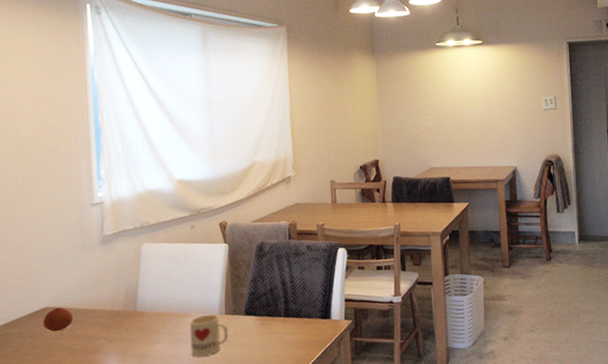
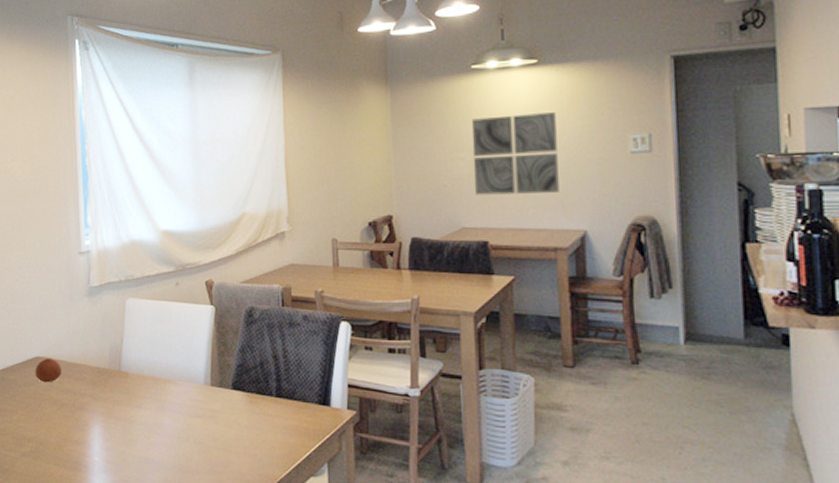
mug: present [189,314,229,357] -> none [173,383,215,430]
wall art: none [436,80,498,142] -> present [471,112,559,195]

